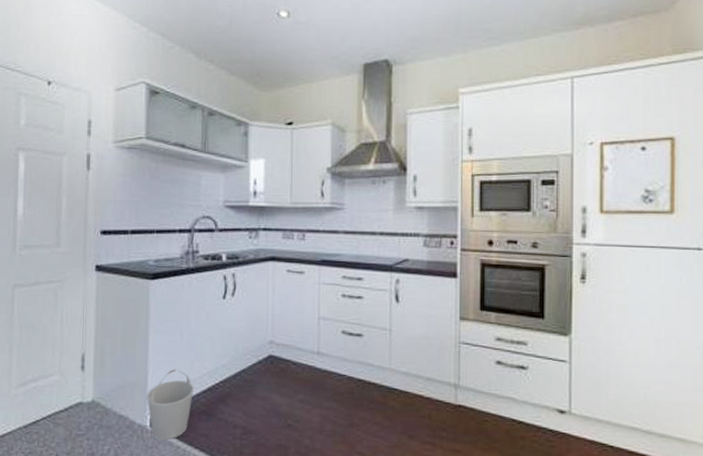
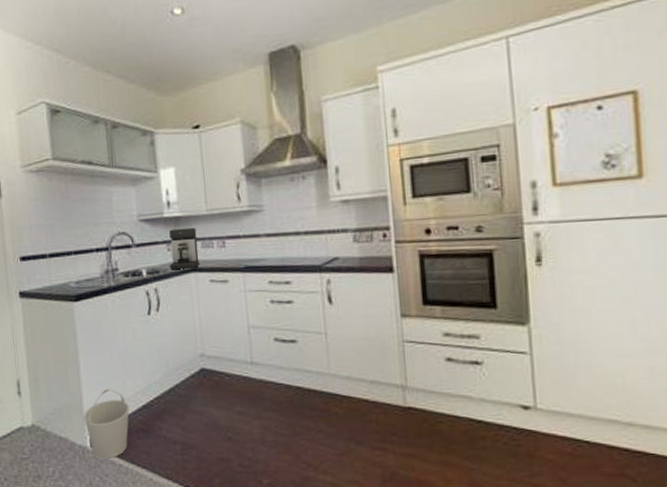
coffee maker: none [250,218,279,258] -> present [169,227,200,271]

